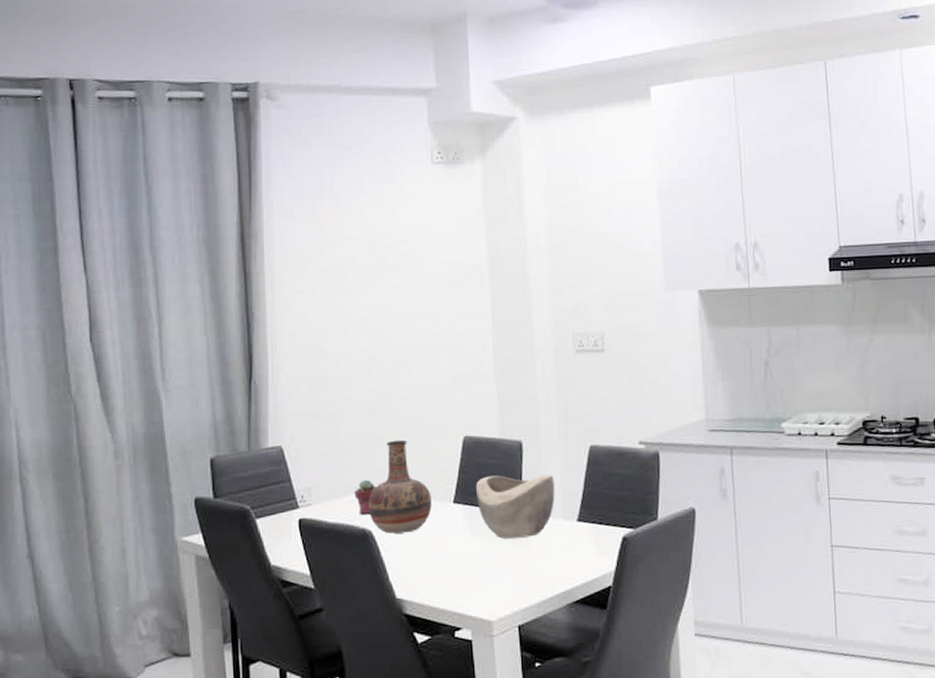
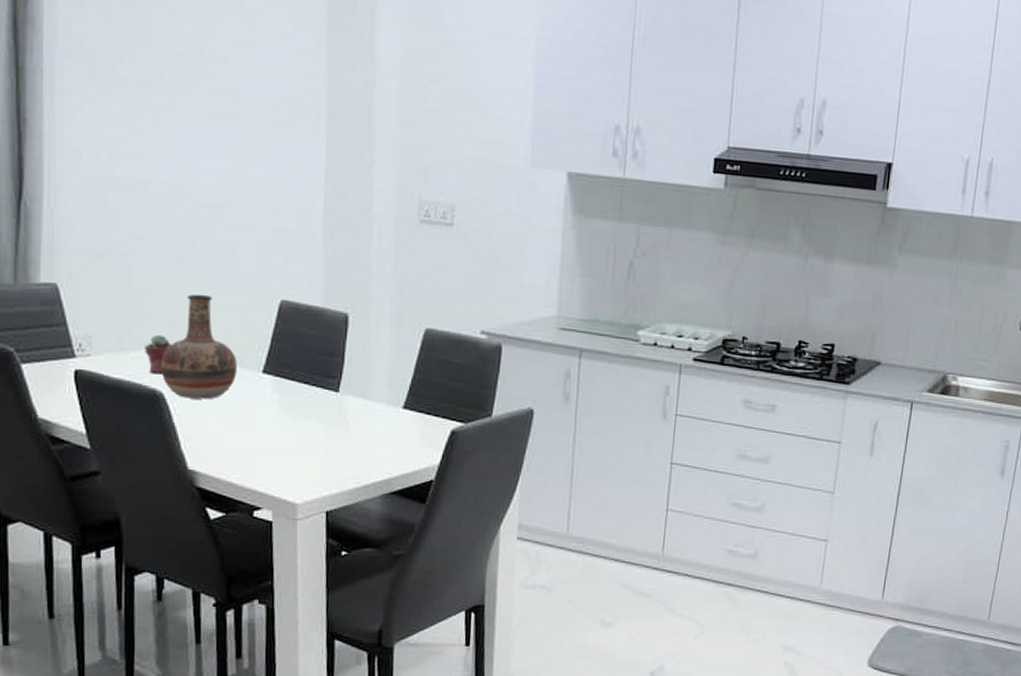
decorative bowl: present [475,474,555,539] -> none [289,347,382,420]

